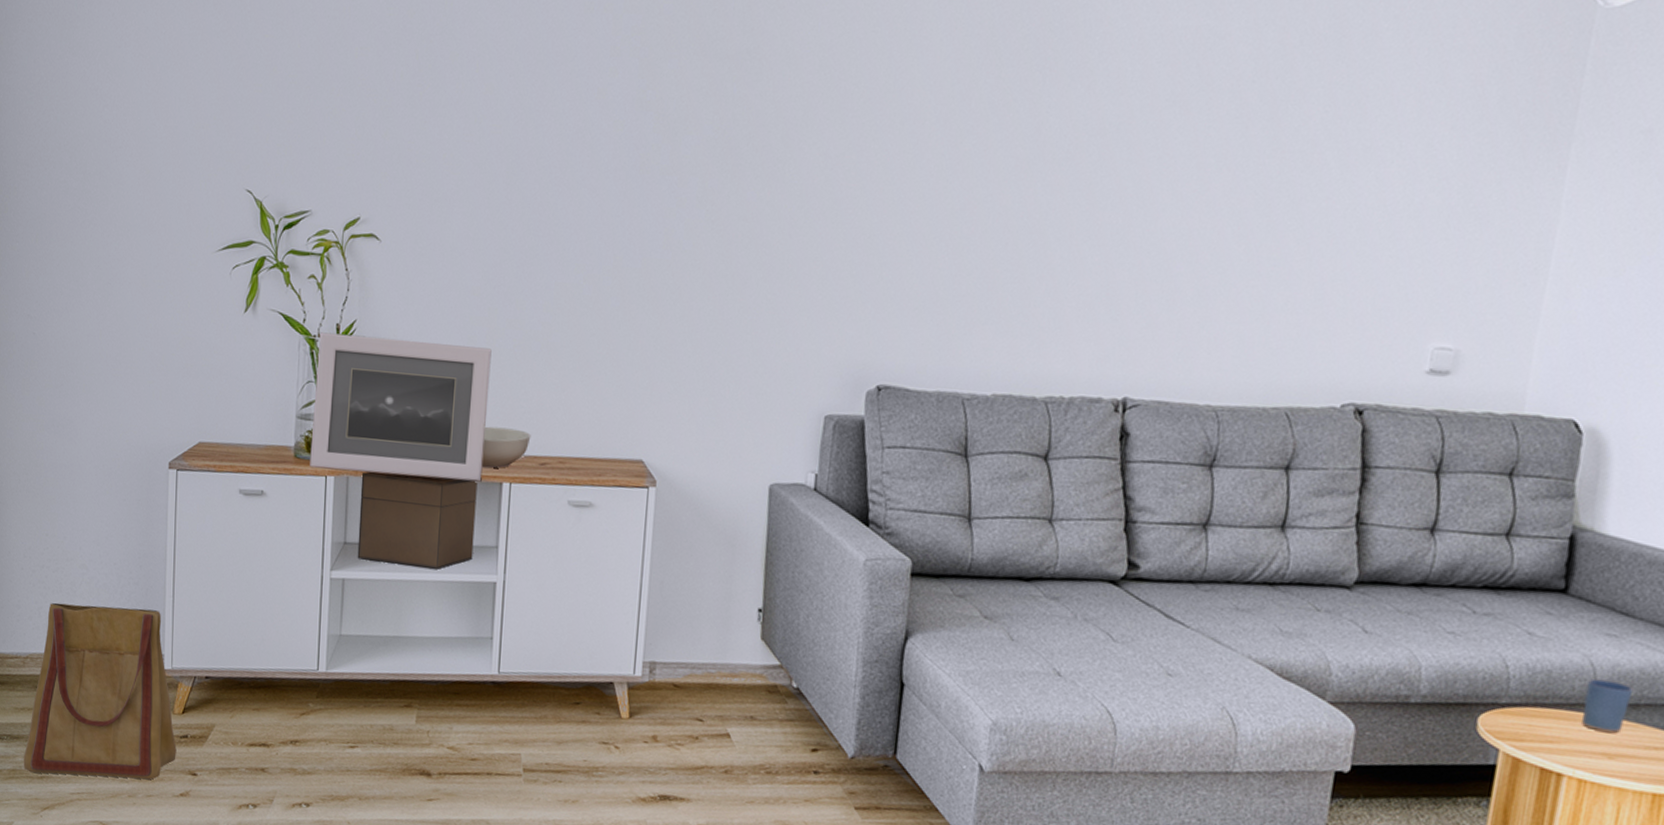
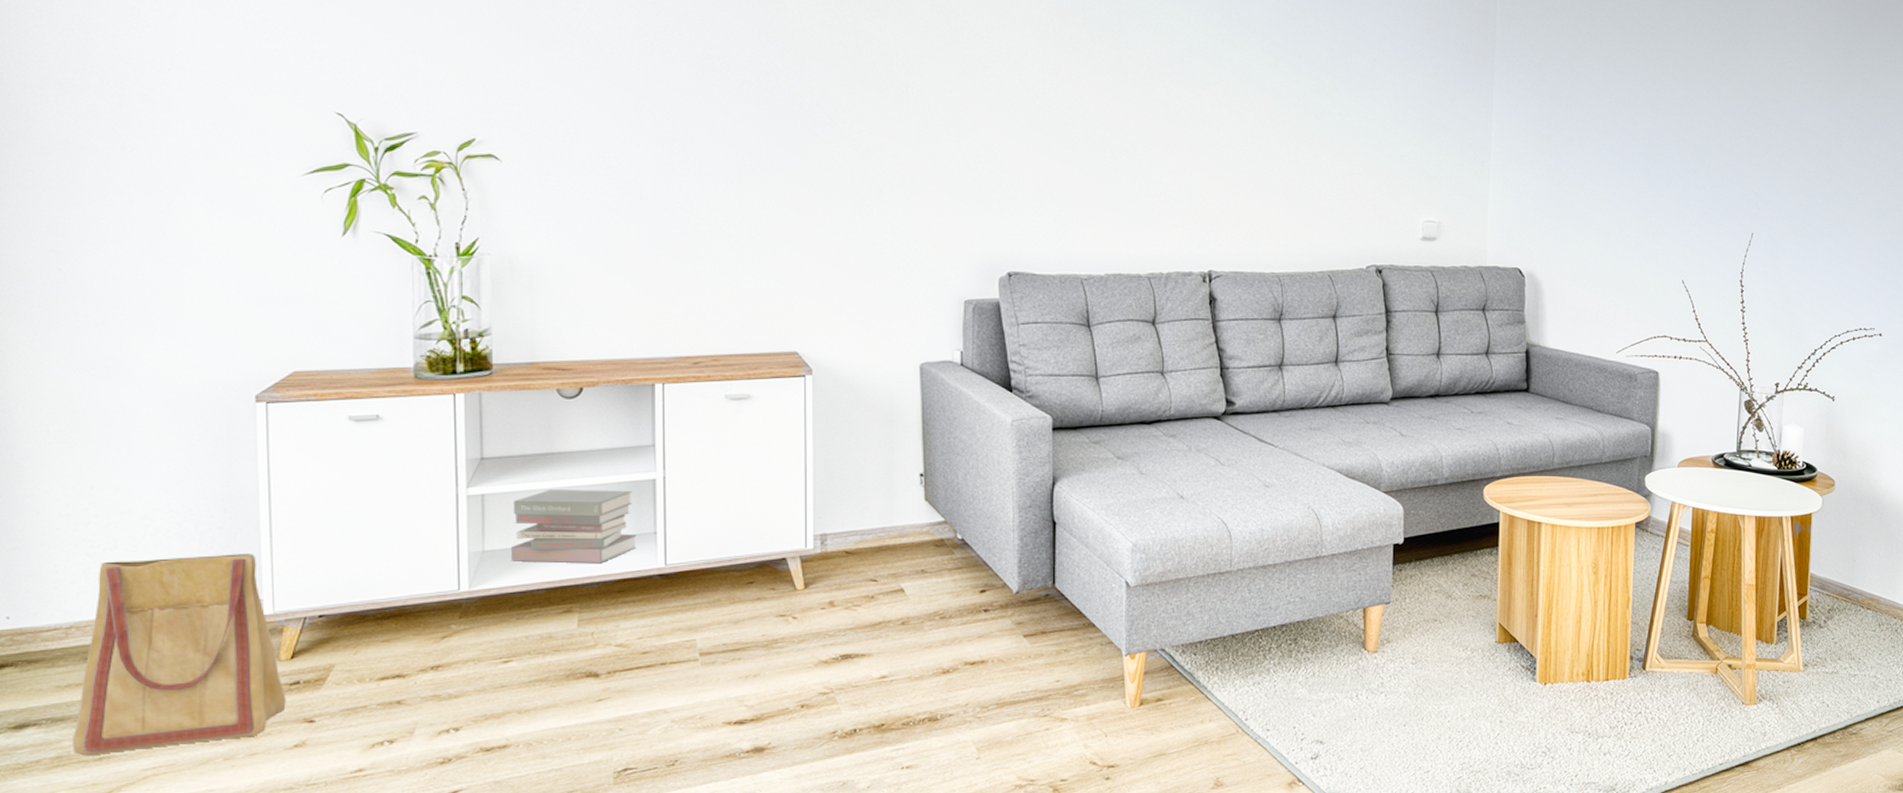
picture frame: present [310,332,492,482] -> none [433,252,633,388]
decorative box: present [357,471,478,569] -> none [496,384,628,473]
books: none [362,581,474,663] -> present [510,489,636,564]
bowl: present [481,426,531,469] -> none [630,332,681,372]
mug: present [1582,678,1634,733] -> none [1548,451,1577,487]

